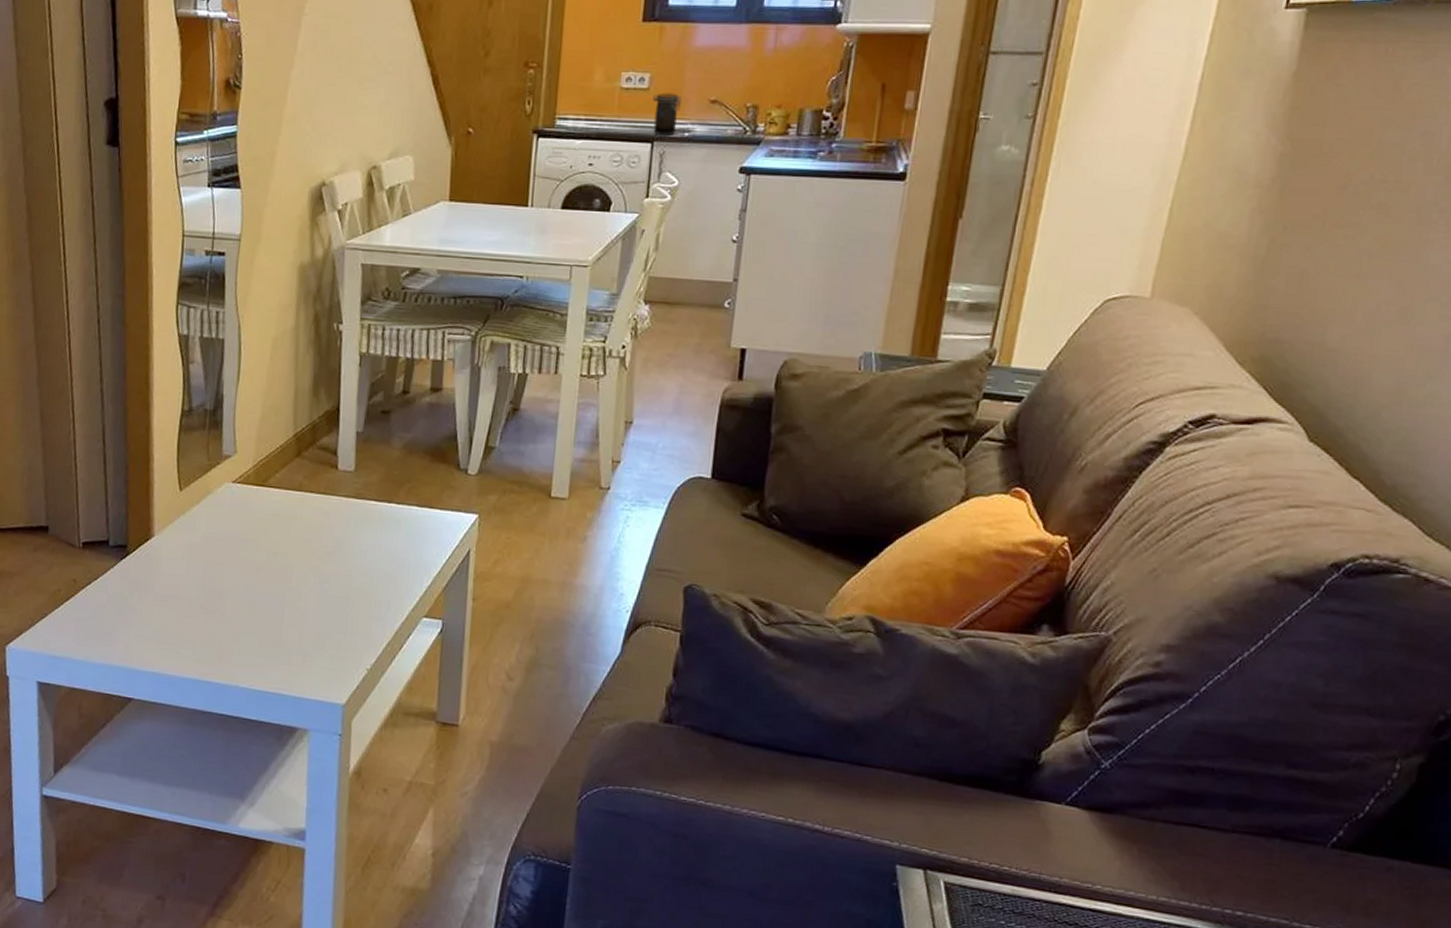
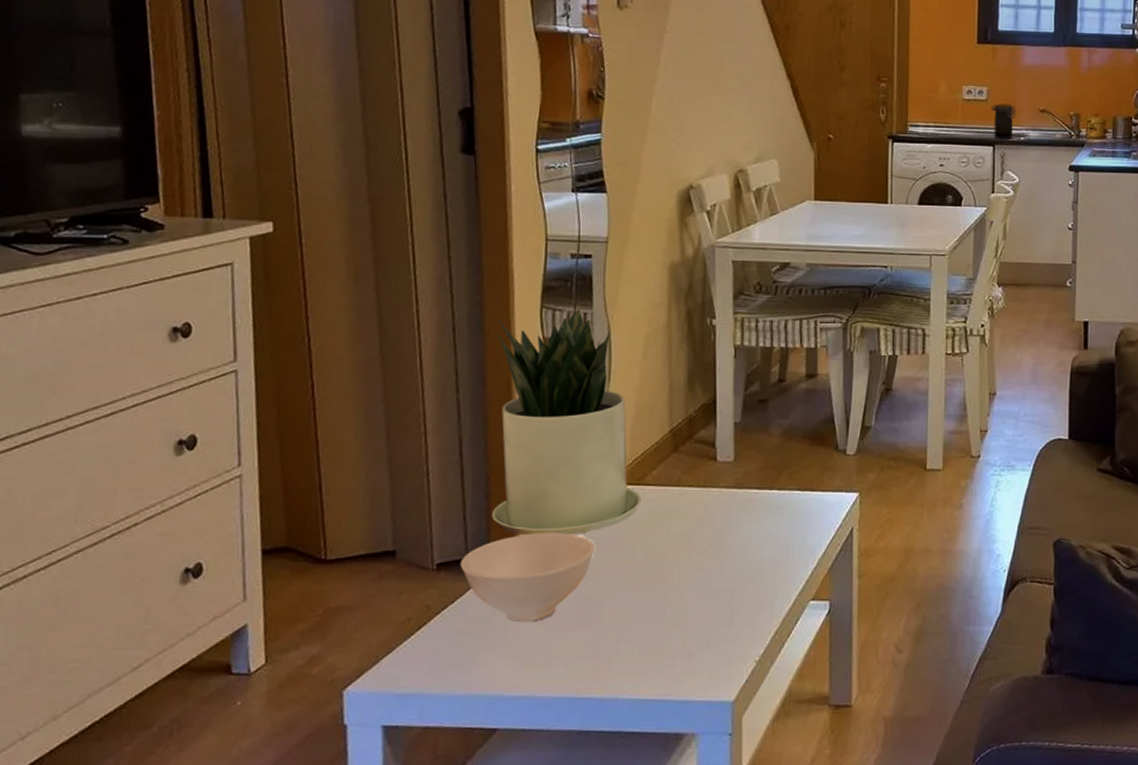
bowl: none [102,523,221,606] -> present [460,532,595,623]
planter: none [129,307,265,528] -> present [491,309,641,536]

